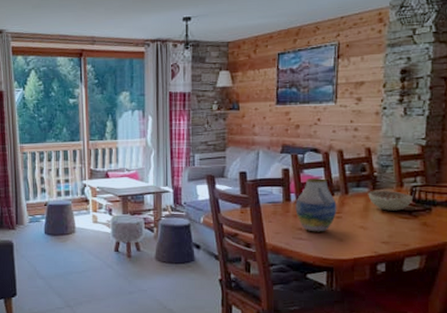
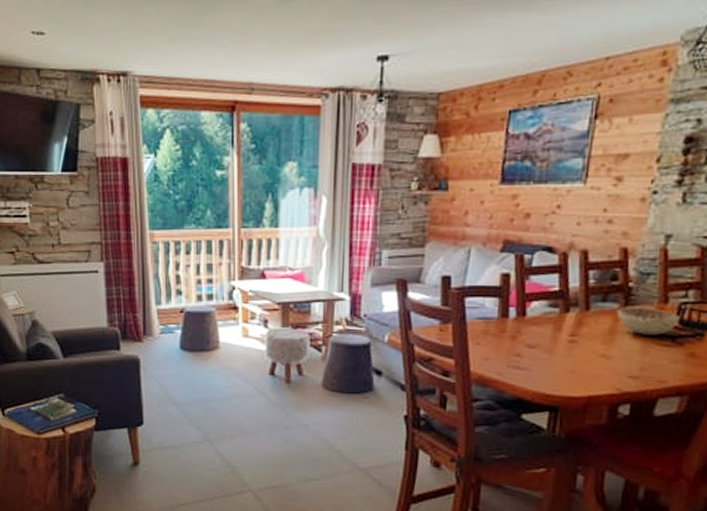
vase: present [295,178,337,232] -> none [514,288,572,360]

